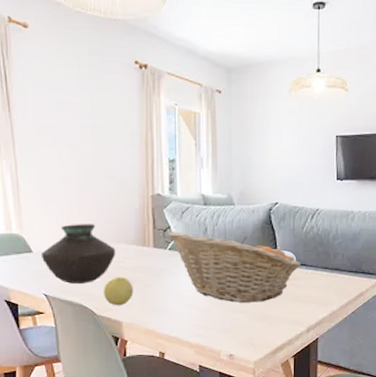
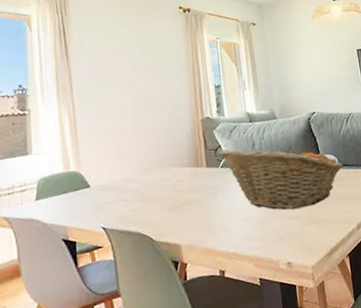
vase: present [40,224,116,284] -> none [98,152,172,214]
apple: present [104,276,134,306] -> none [161,199,190,230]

